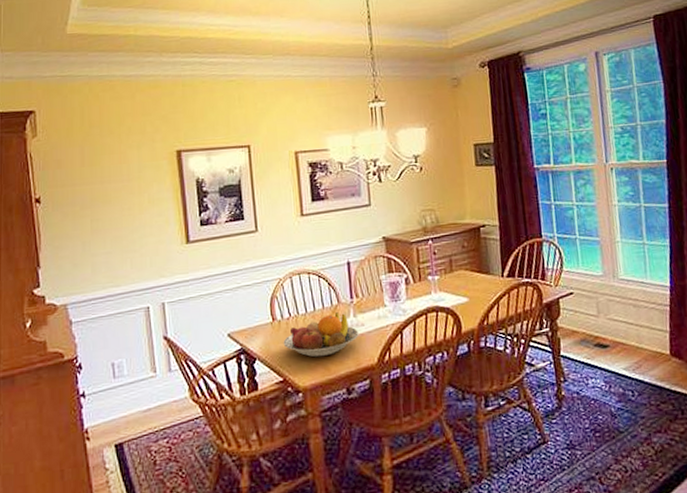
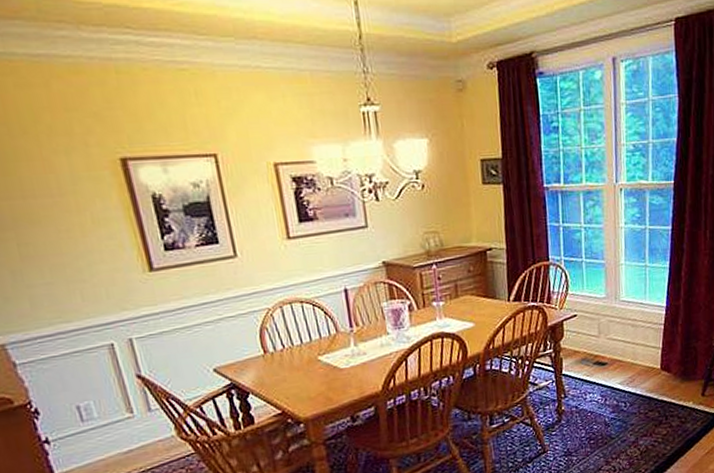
fruit bowl: present [283,312,359,358] -> none [278,342,361,389]

